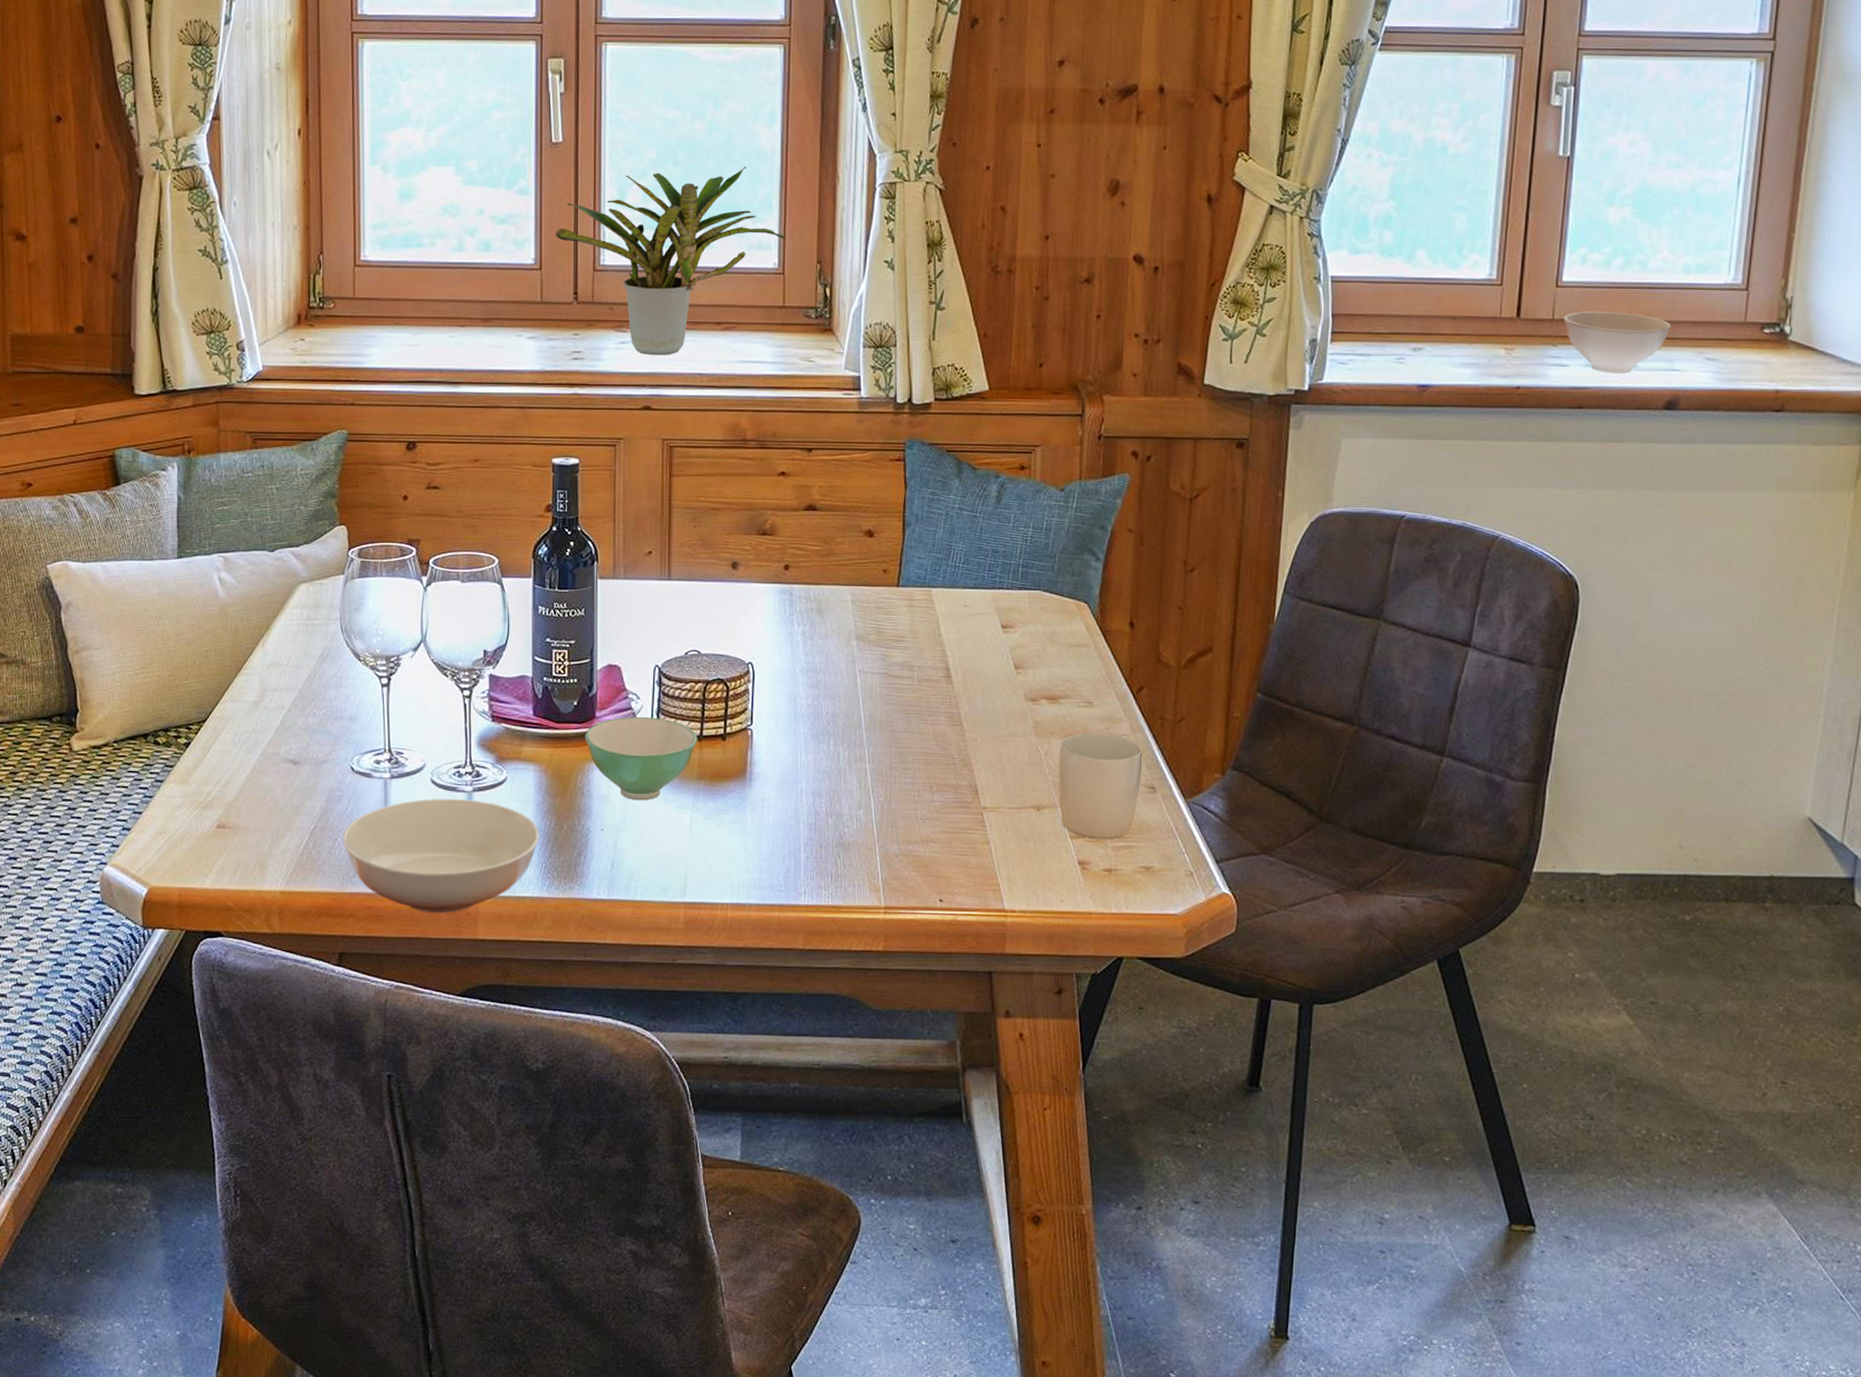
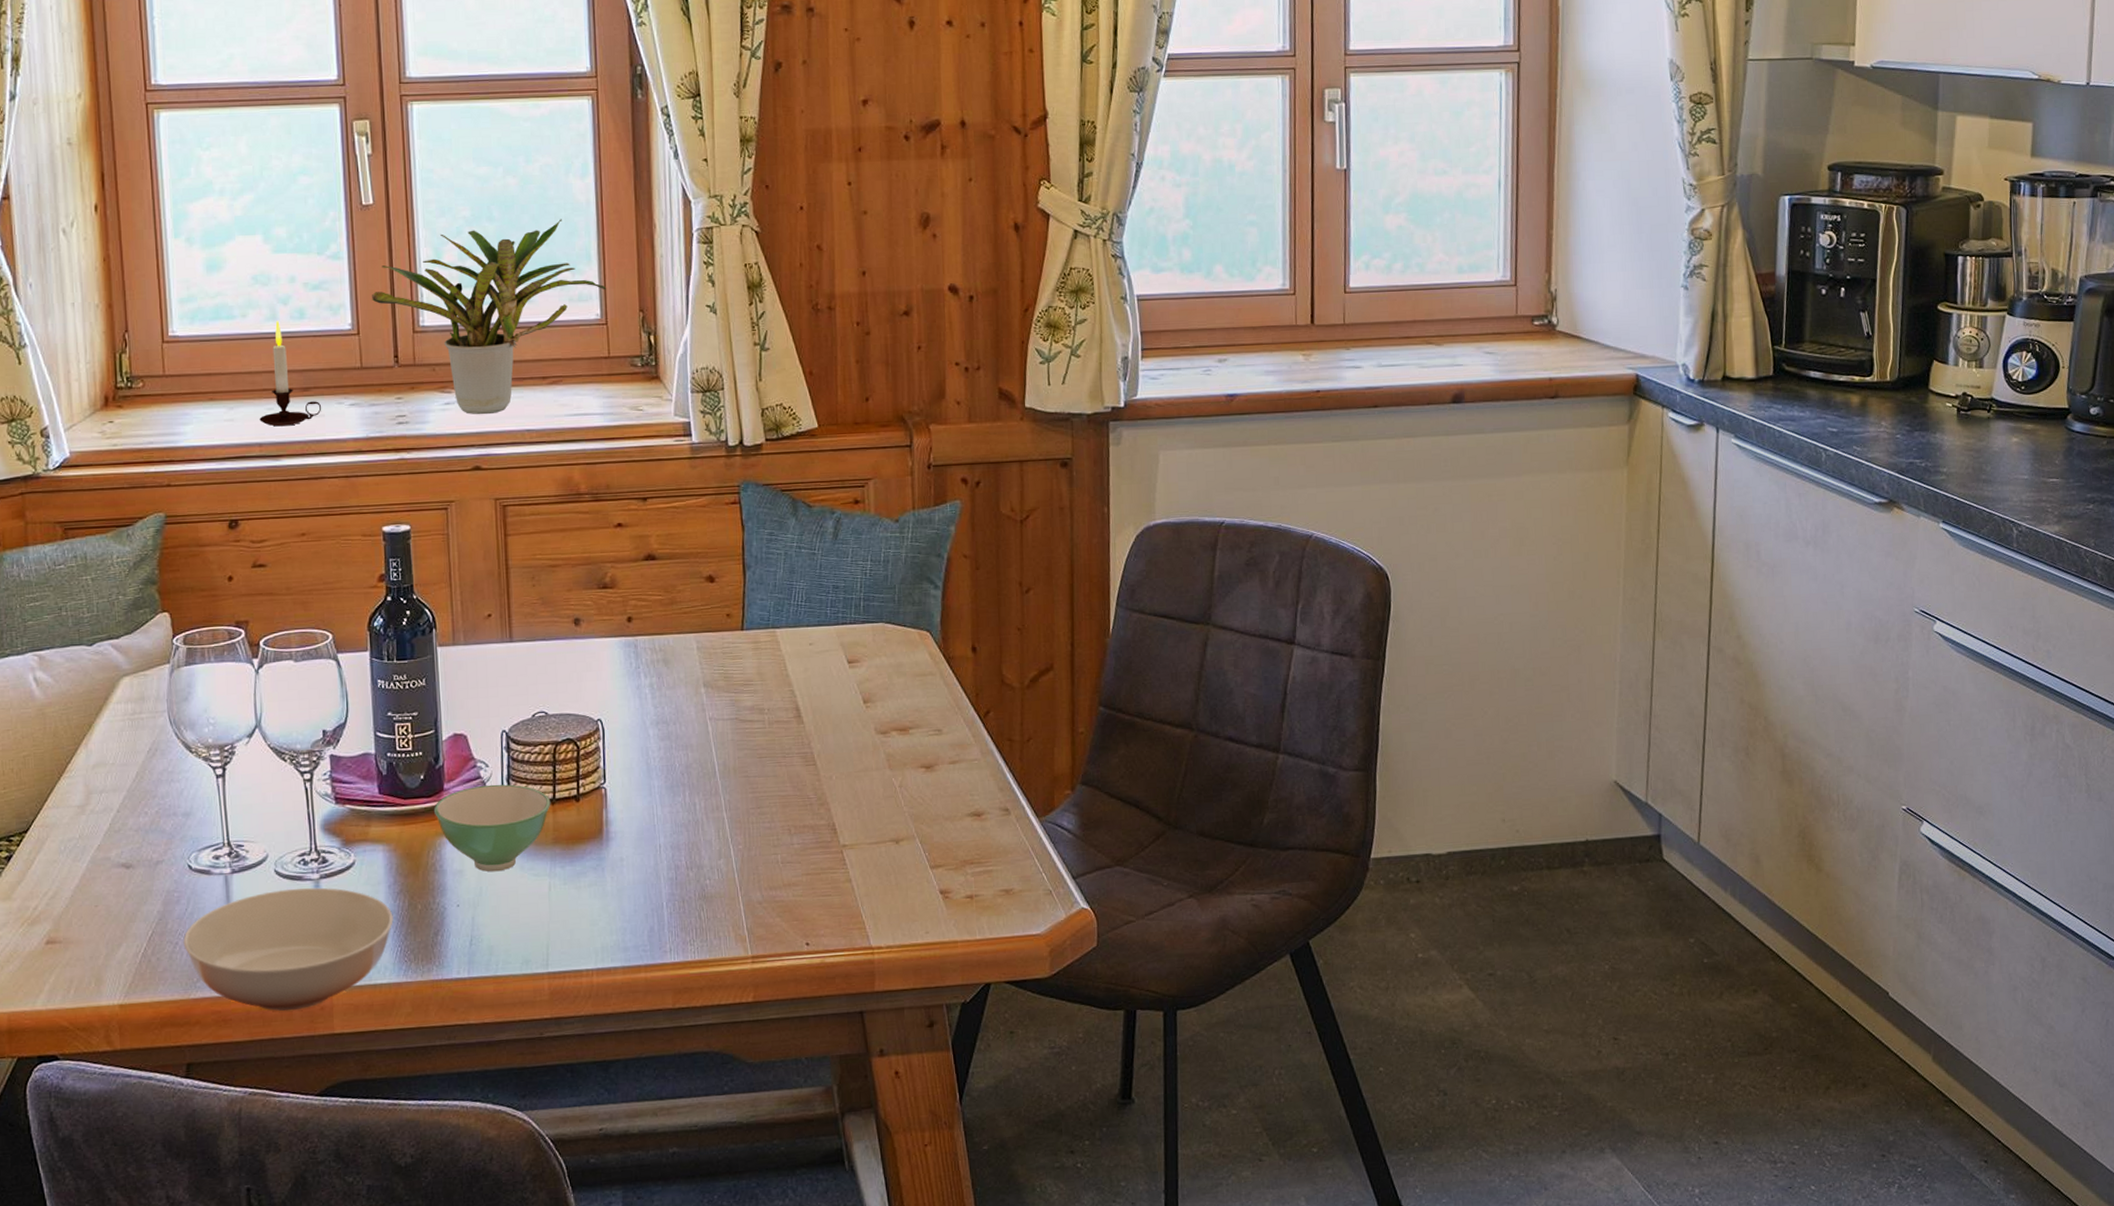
candle: none [441,252,502,355] -> present [259,321,322,427]
mug: present [1058,732,1142,839] -> none [913,759,995,867]
bowl: present [1563,311,1672,374] -> none [1354,313,1452,372]

